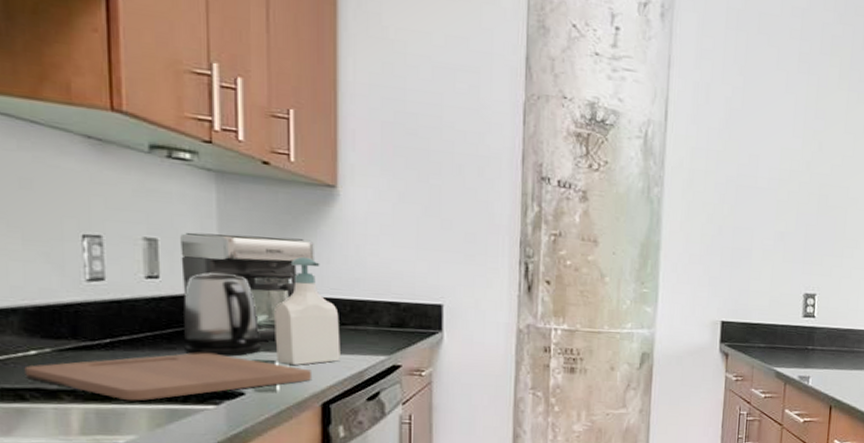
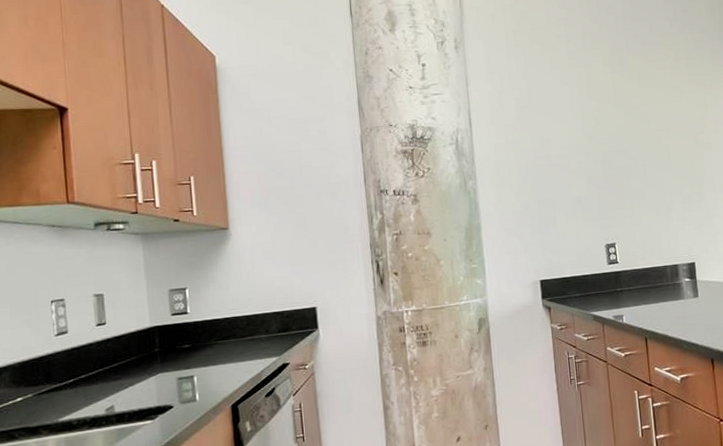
cutting board: present [24,353,313,401] -> none [14,377,223,427]
coffee maker: present [180,232,316,342] -> none [119,274,218,362]
kettle: present [182,272,261,356] -> none [124,311,183,381]
soap bottle: present [275,256,340,365] -> none [190,287,243,377]

